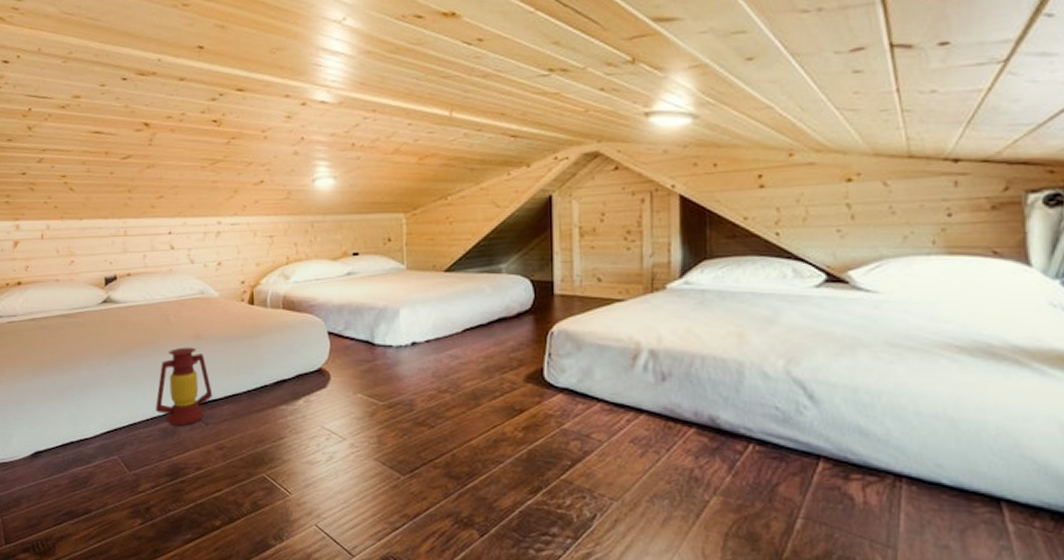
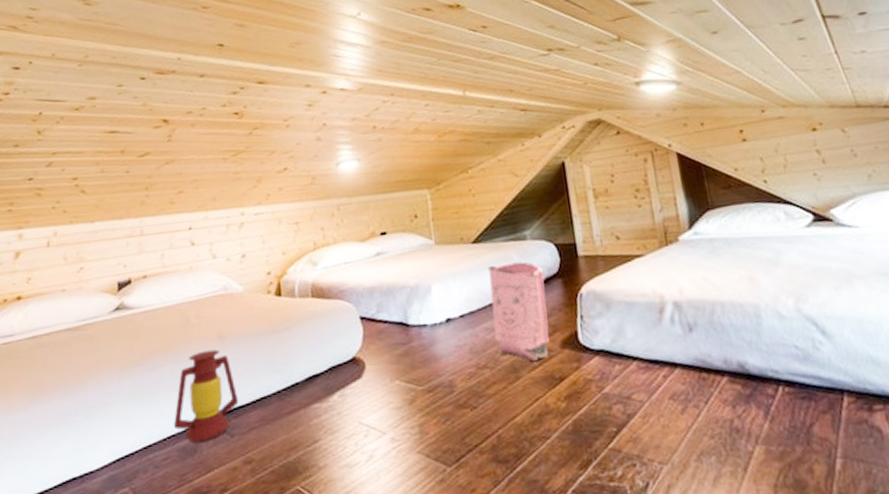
bag: none [458,295,515,392] -> present [487,262,549,362]

